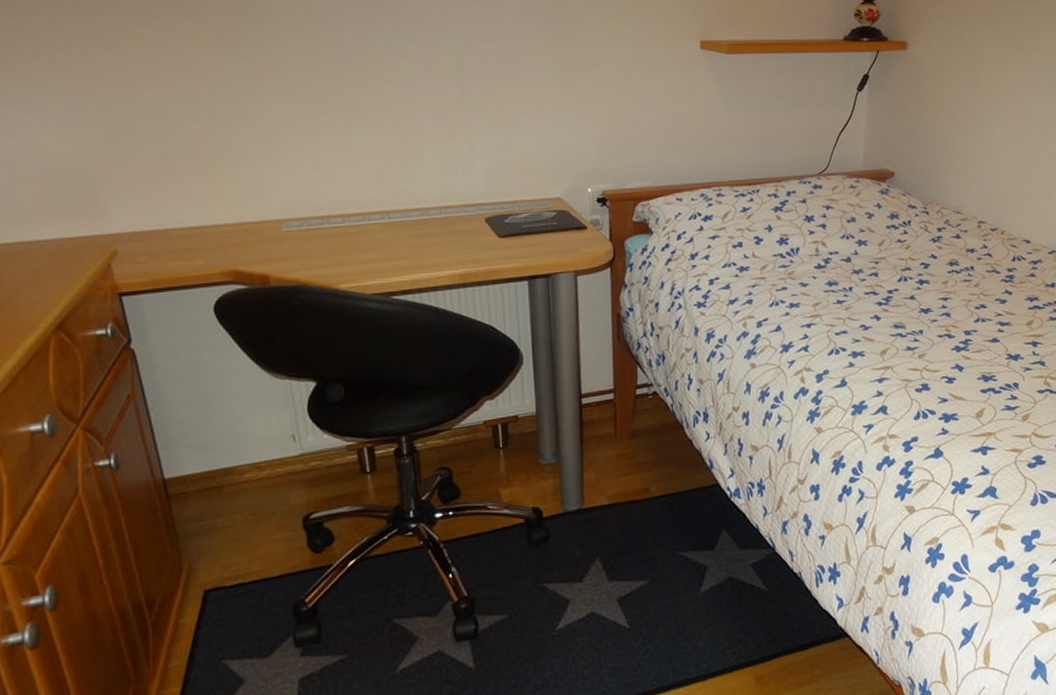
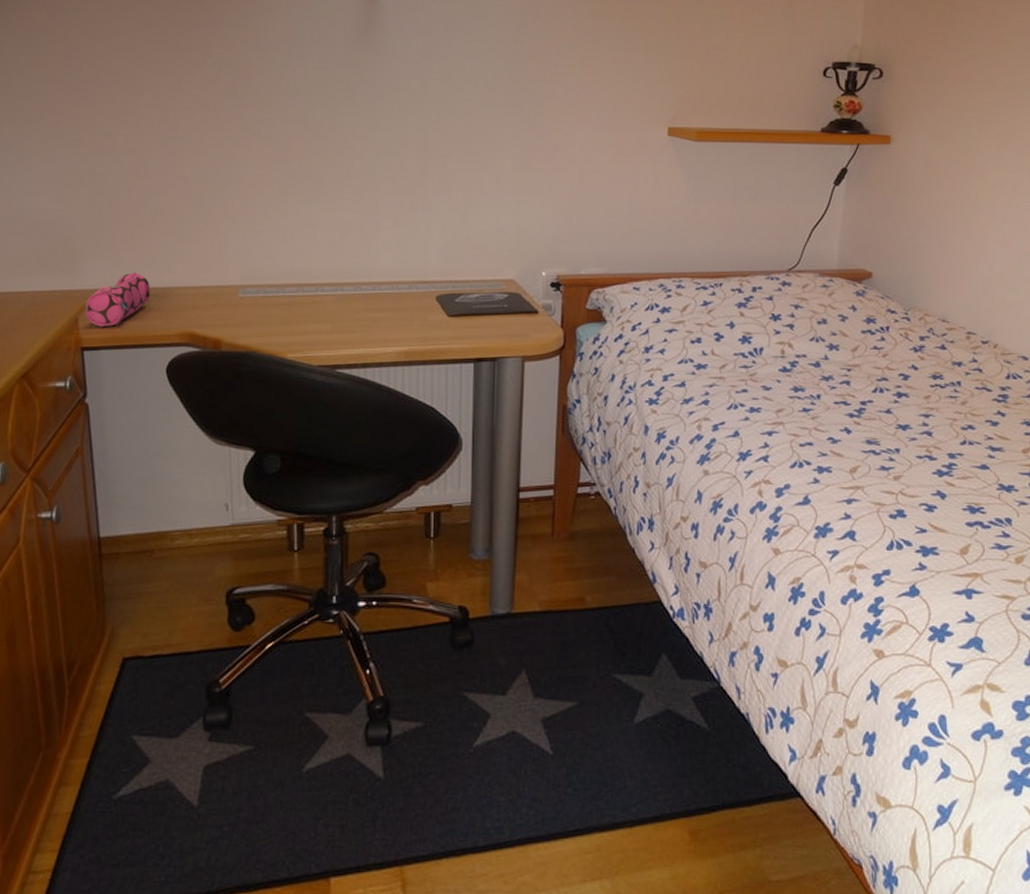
pencil case: none [117,213,187,272] -> present [85,272,151,328]

